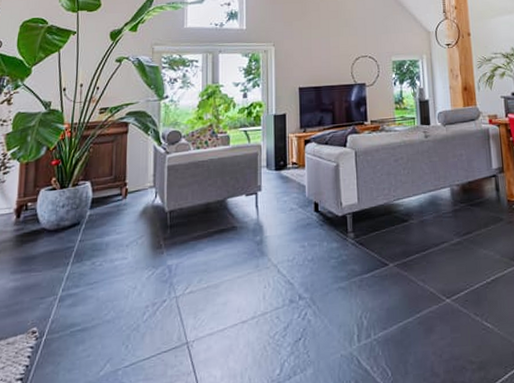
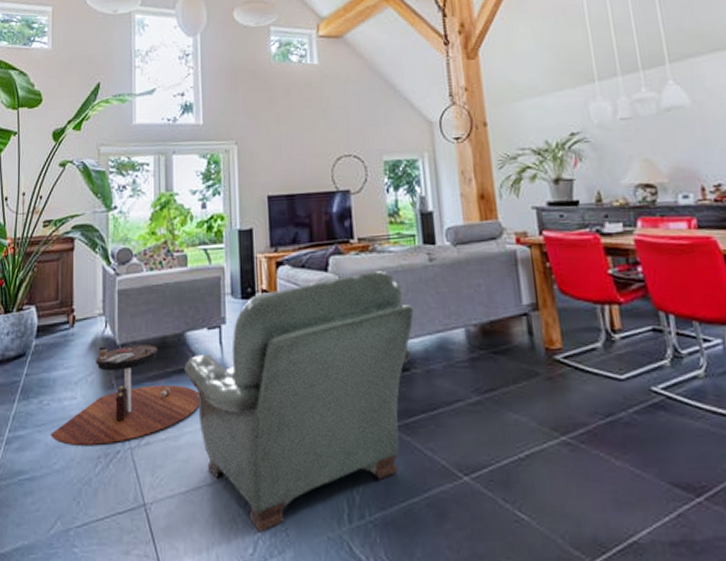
coffee table: none [102,210,237,298] -> present [50,344,200,445]
armchair: none [225,145,413,357] -> present [184,270,414,533]

